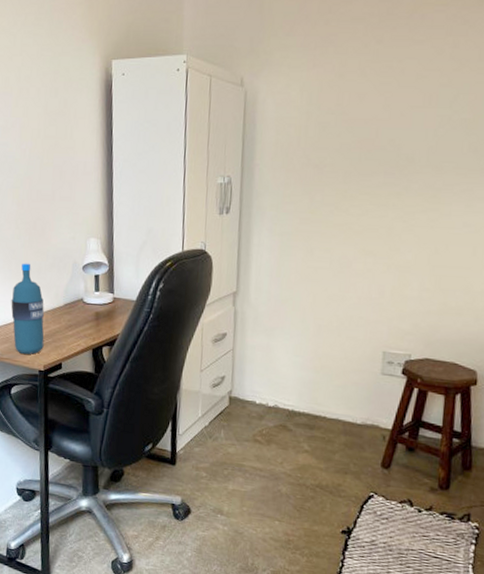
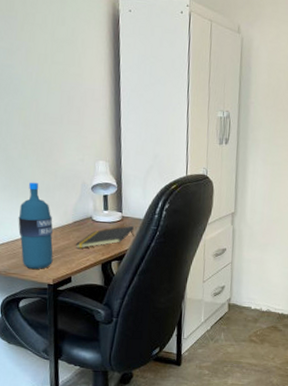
notepad: none [67,307,126,333] -> present [76,225,134,248]

